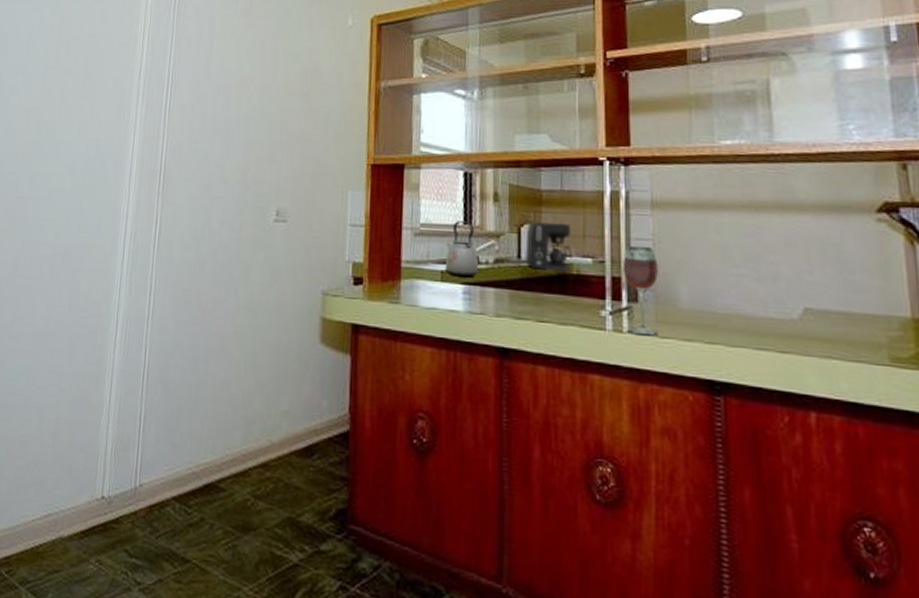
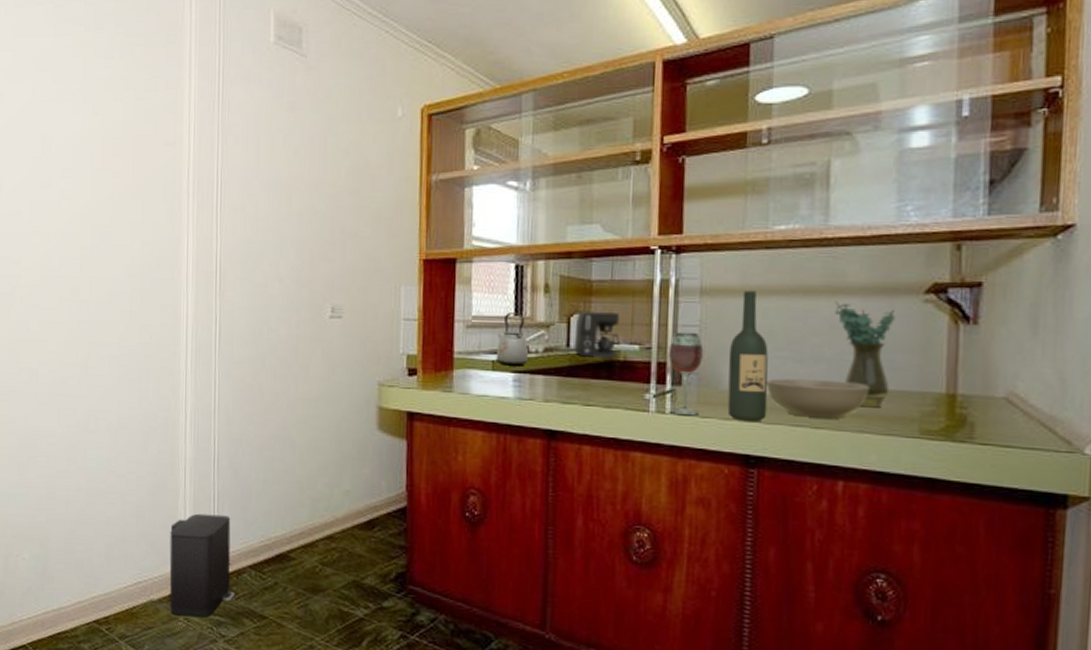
pedal bin: none [81,434,157,560] -> present [169,513,236,618]
wine bottle: none [684,204,729,345] -> present [727,290,768,422]
bowl: none [726,297,833,343] -> present [766,378,870,419]
vase: none [788,217,853,332] -> present [835,300,895,408]

